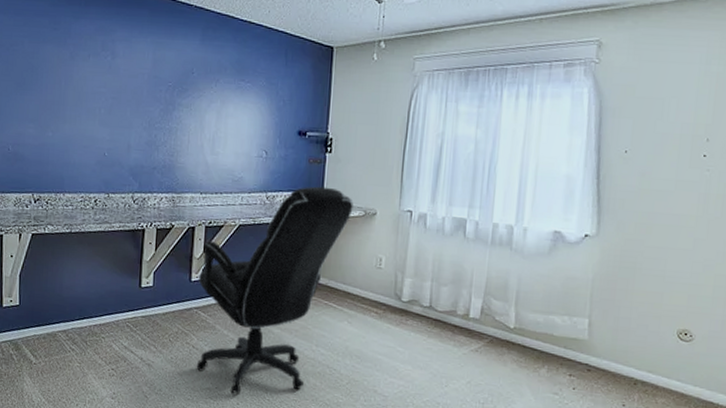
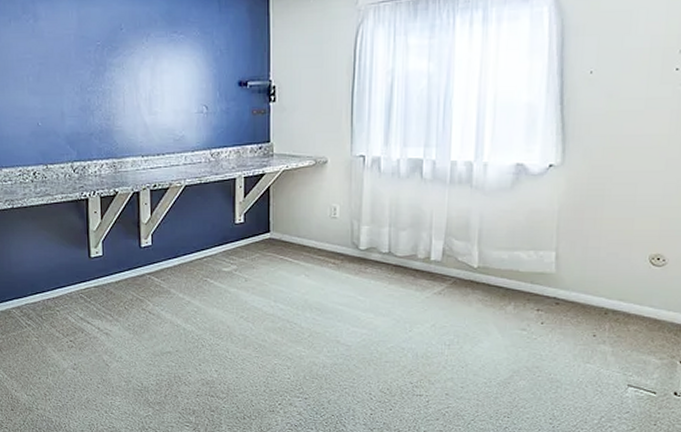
office chair: present [196,186,354,395] -> none [147,138,302,356]

